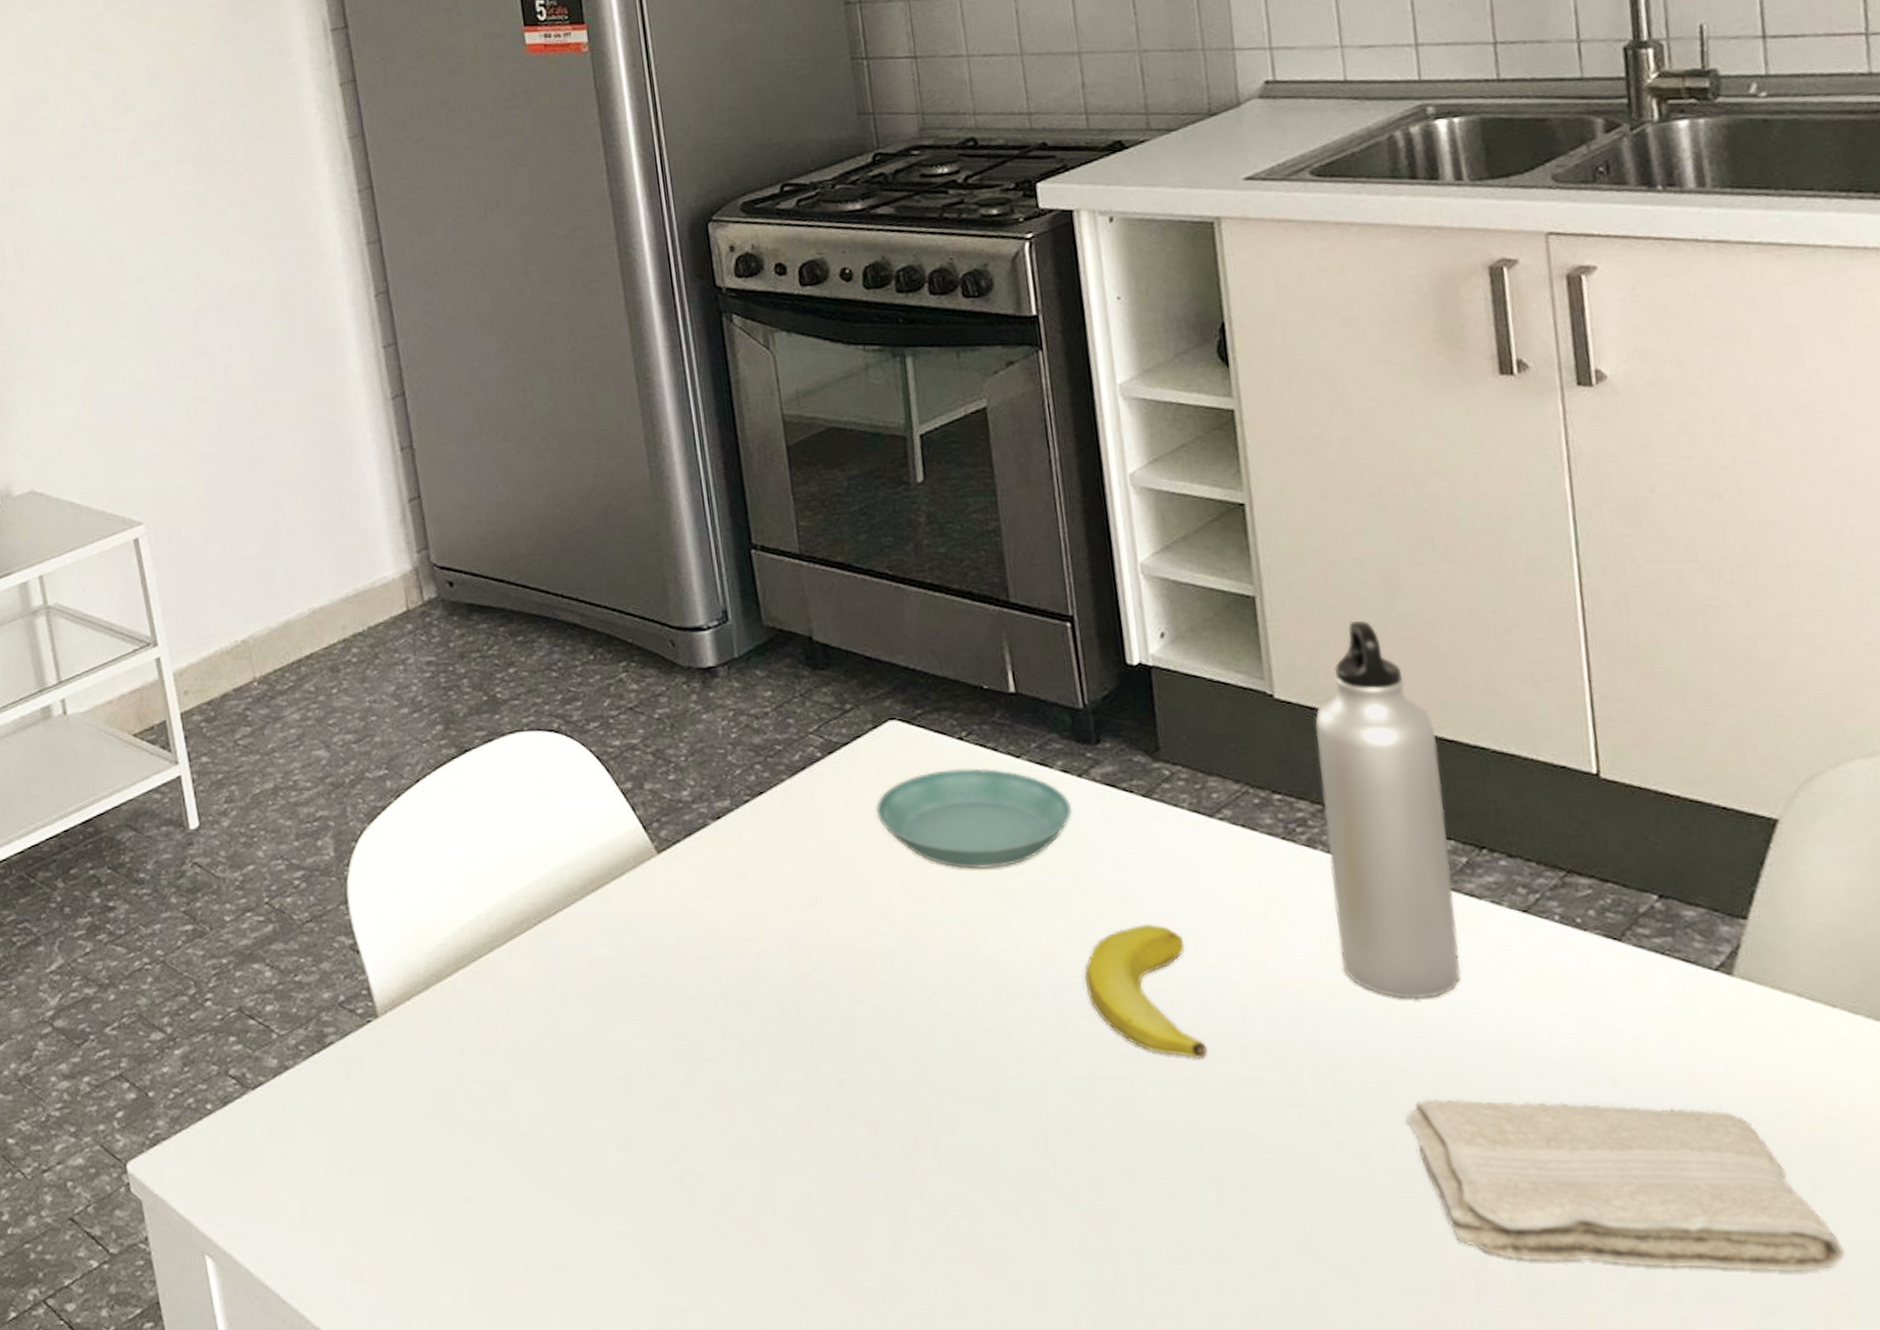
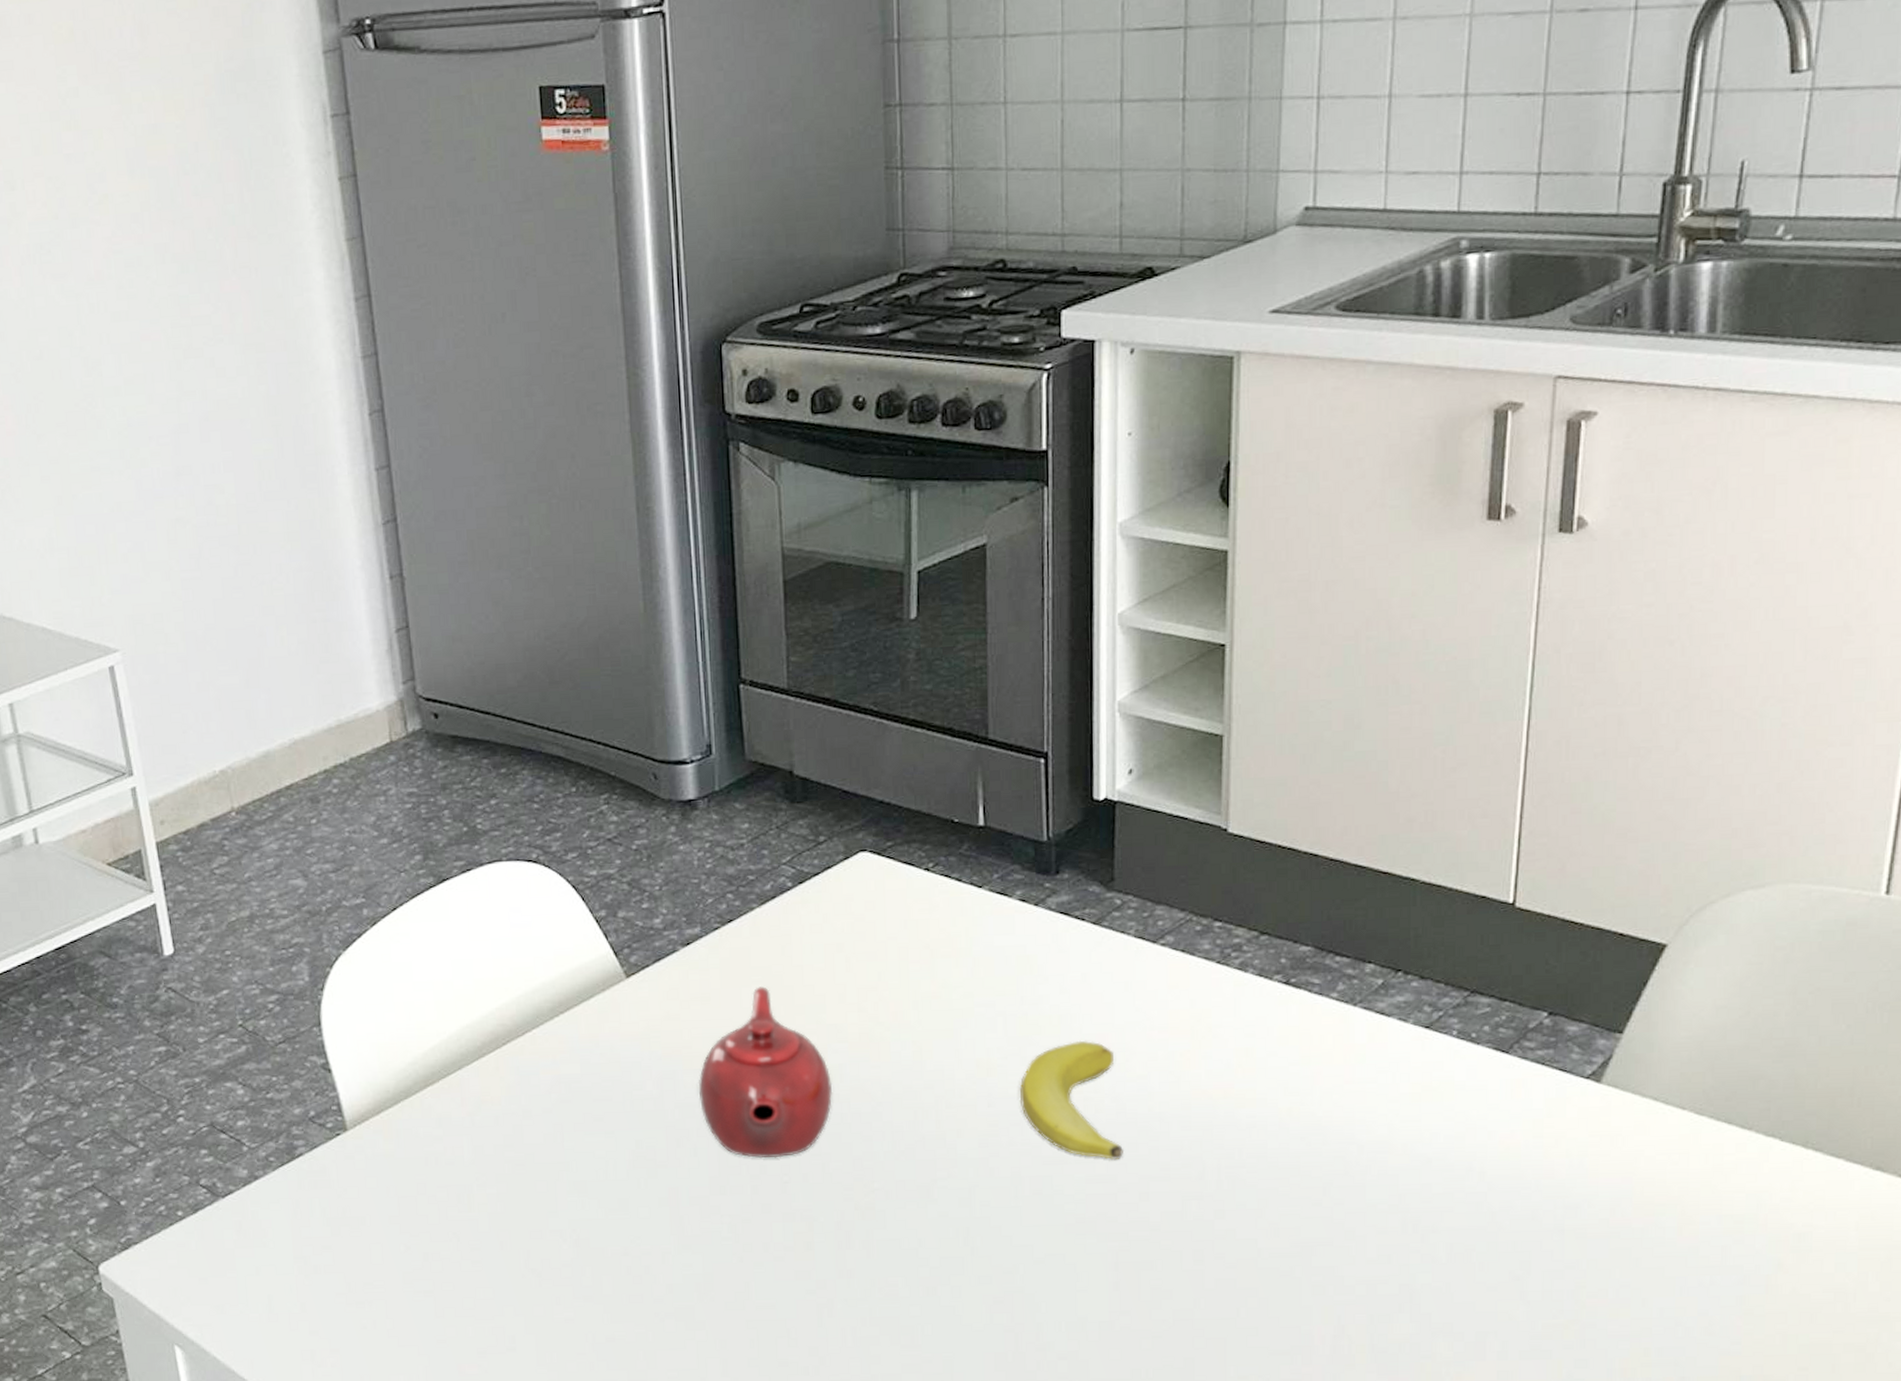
teapot: none [740,863,885,1053] -> present [698,986,833,1159]
saucer: present [876,768,1073,869] -> none [839,897,1026,991]
water bottle: present [1315,621,1461,998] -> none [1256,759,1373,1105]
washcloth: present [1405,1099,1845,1271] -> none [1291,1192,1651,1332]

